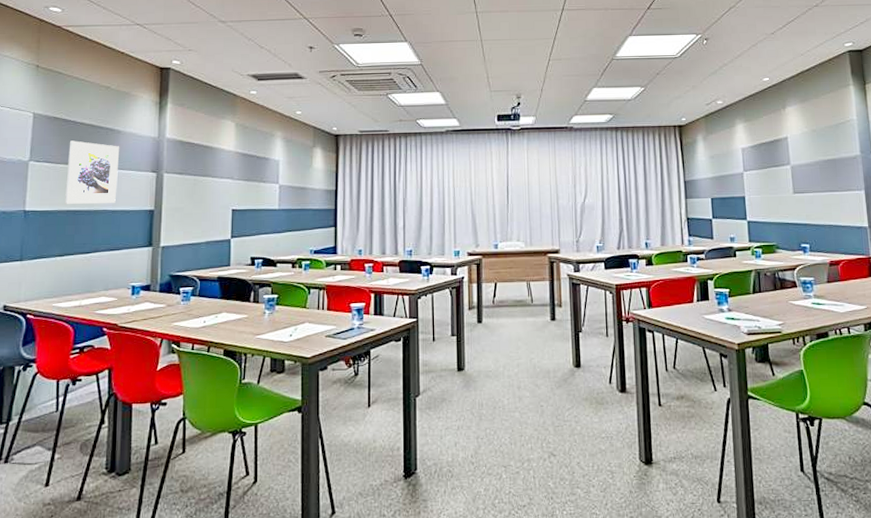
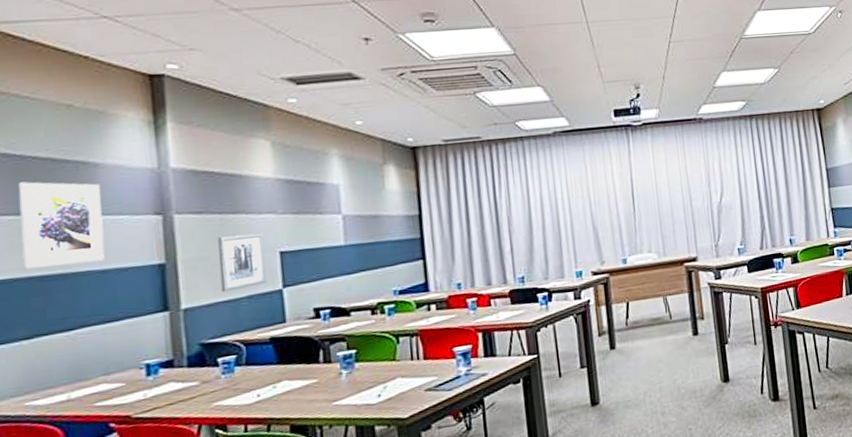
wall art: none [189,193,222,237] -> present [218,233,267,293]

